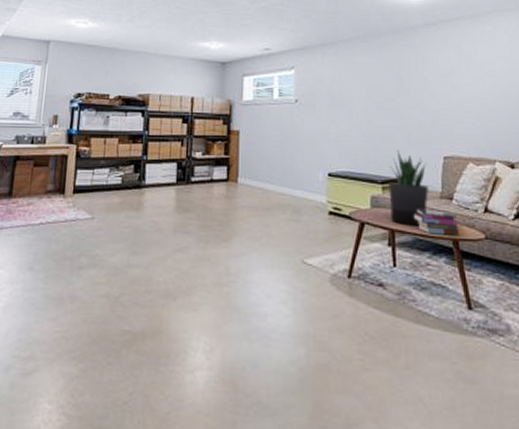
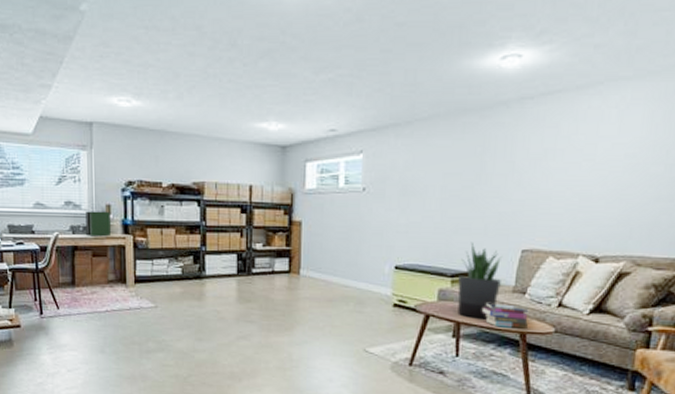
binder: none [30,121,57,146] -> present [86,211,111,237]

